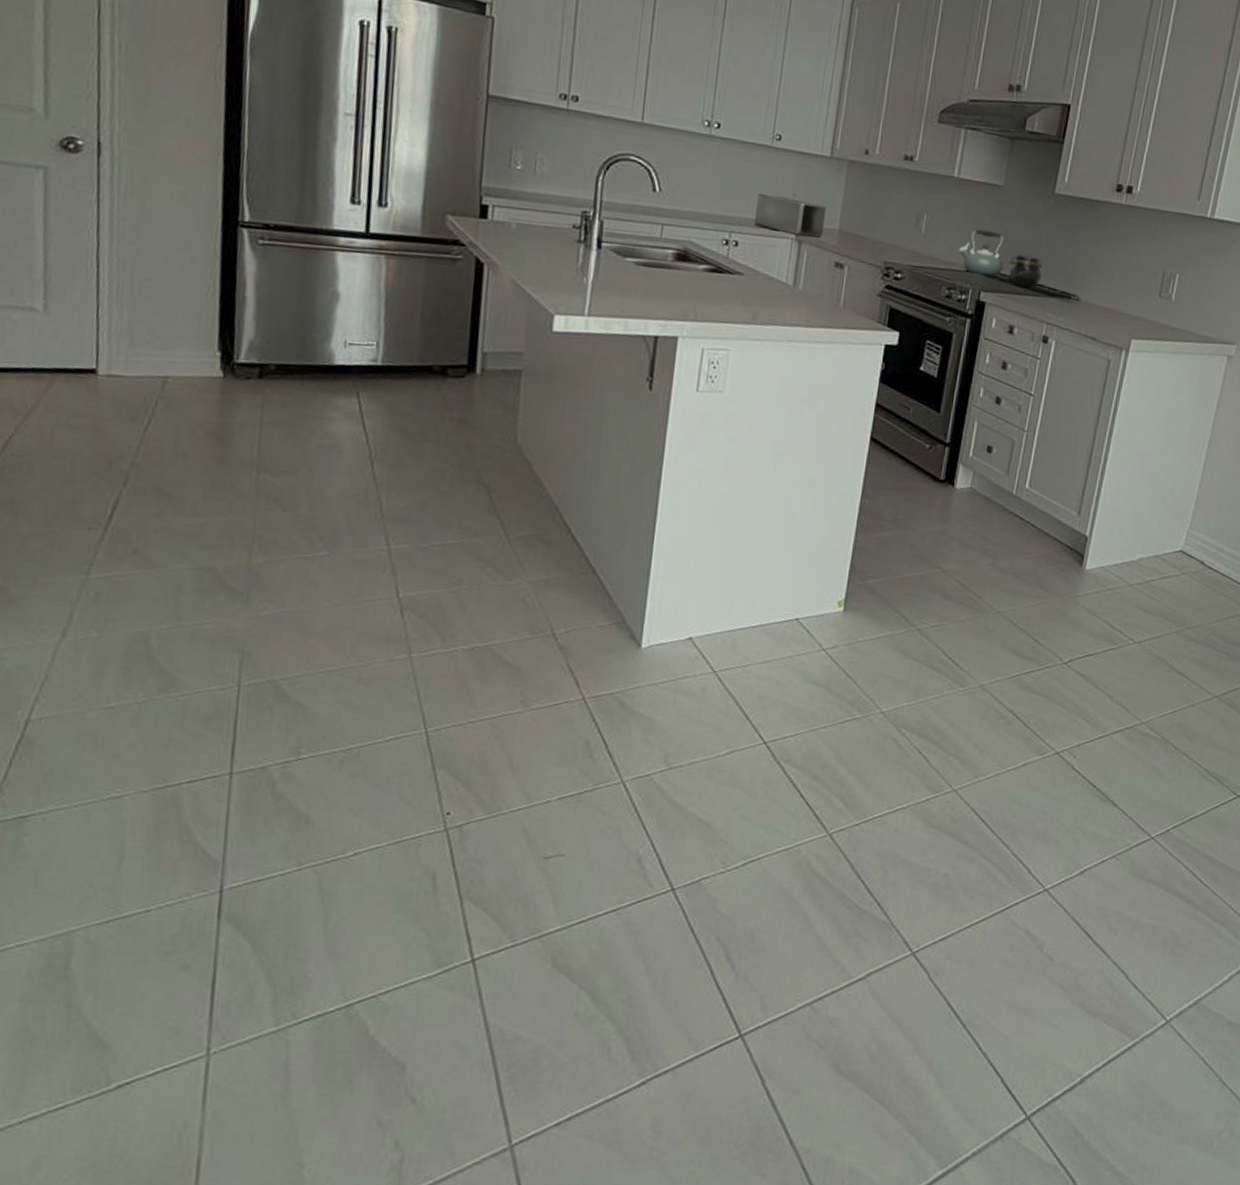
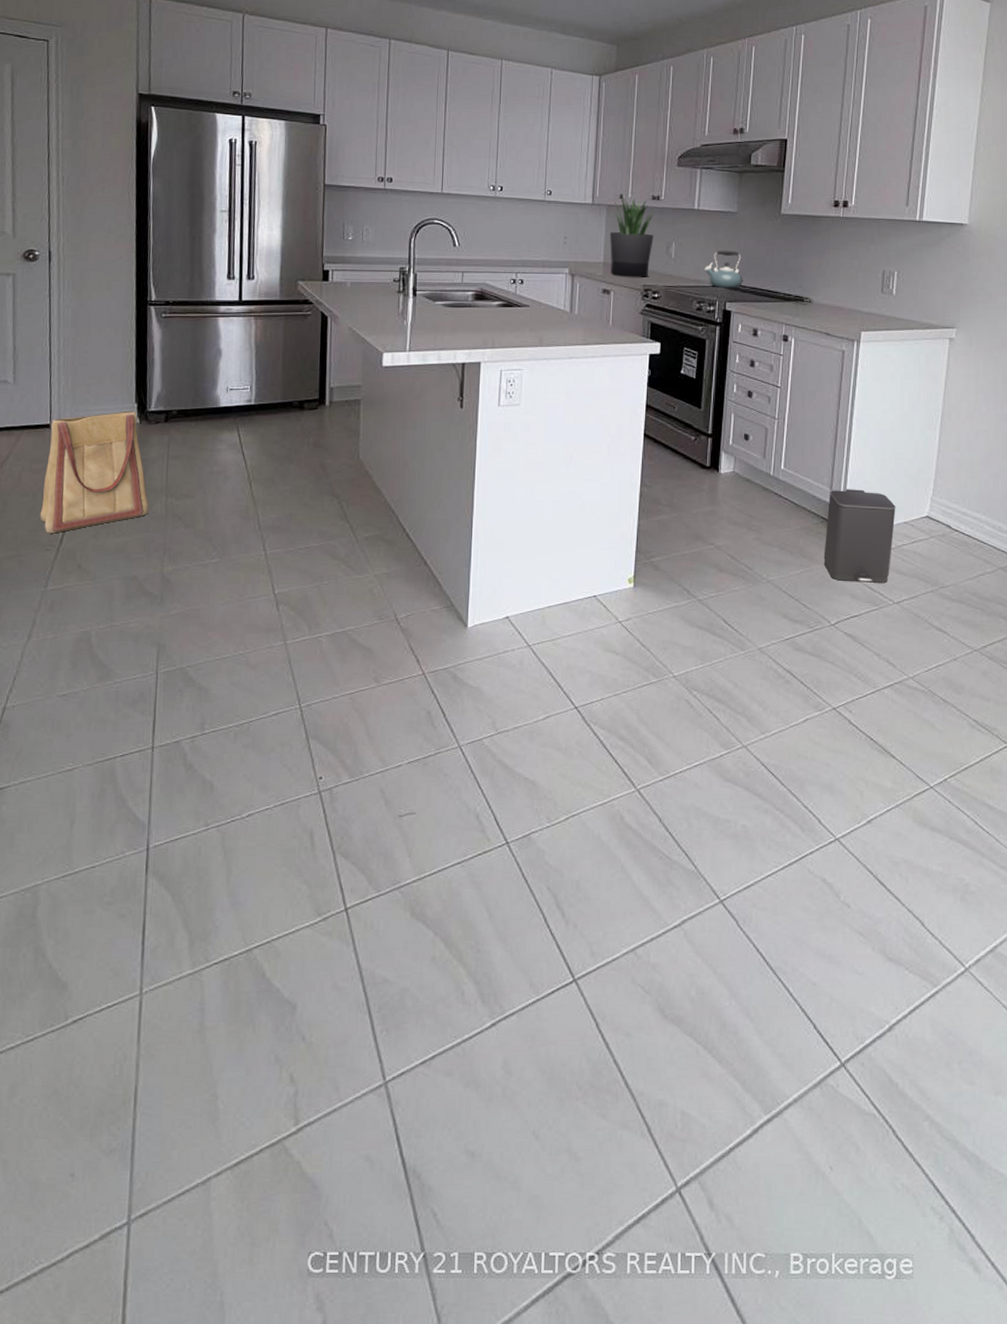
shopping bag: none [80,360,234,509] -> present [40,411,149,534]
toaster: present [754,193,827,239] -> none [534,239,592,271]
planter: none [846,148,907,254] -> present [609,193,655,279]
jar: present [1008,254,1042,289] -> none [747,268,777,296]
pedal bin: none [1062,515,1149,622] -> present [823,489,896,584]

